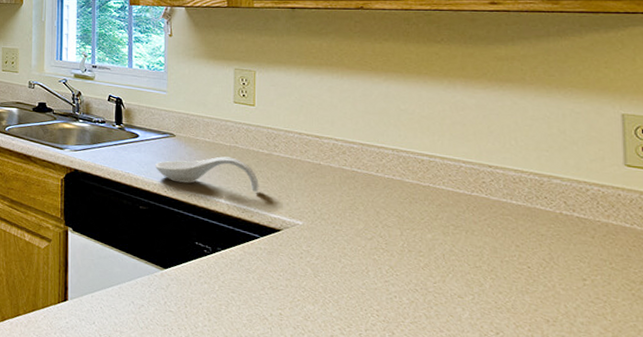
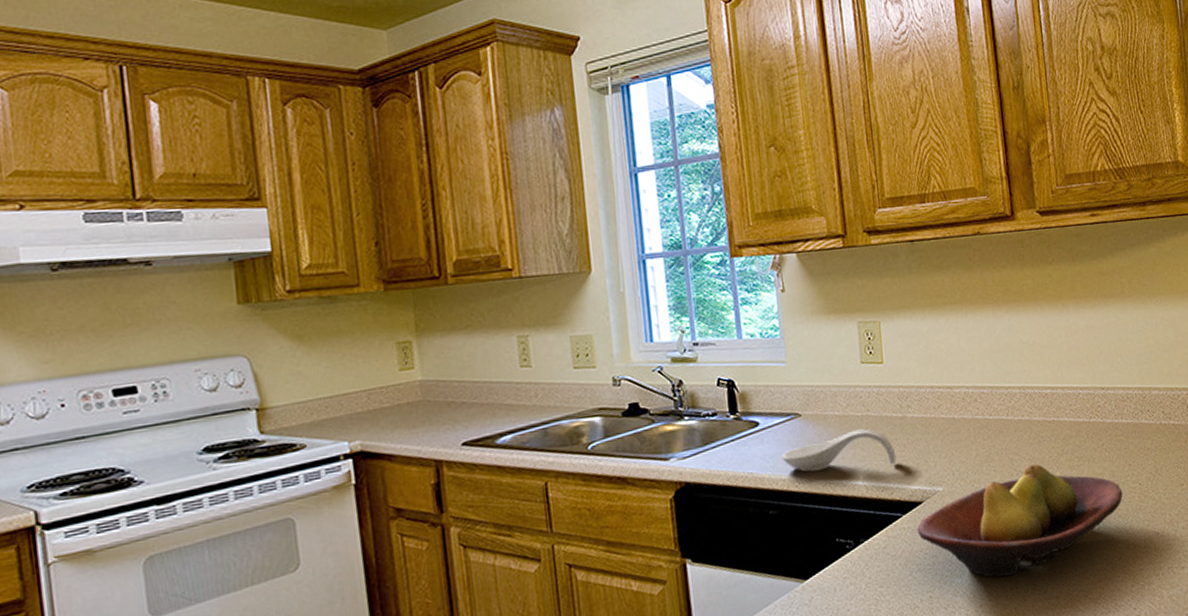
fruit bowl: none [273,221,506,318] -> present [917,463,1123,578]

